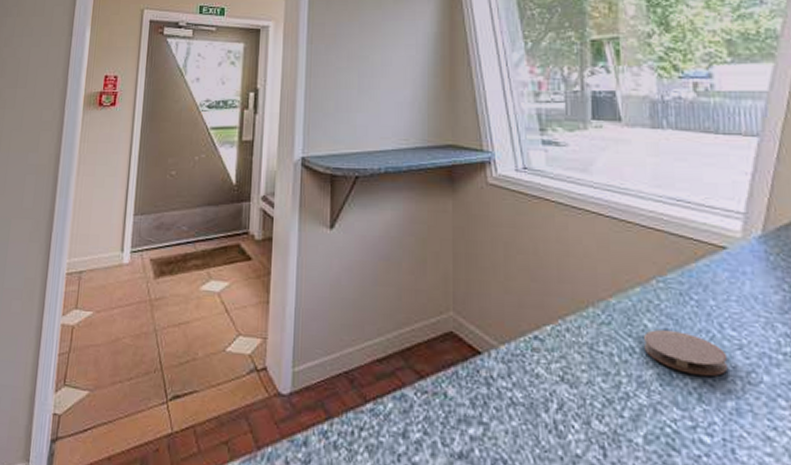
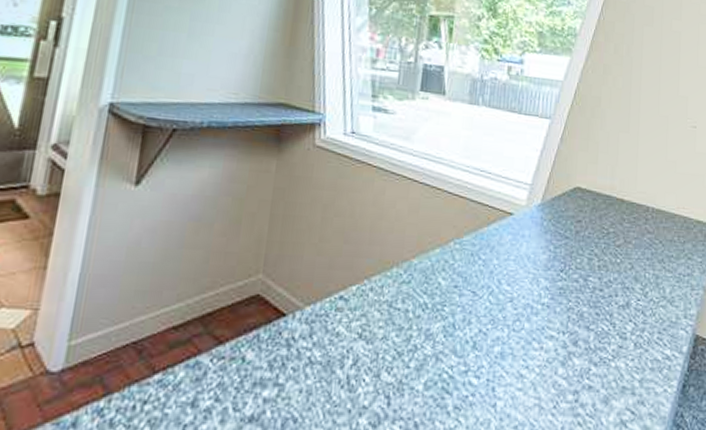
coaster: present [642,330,729,376] -> none [435,287,501,326]

